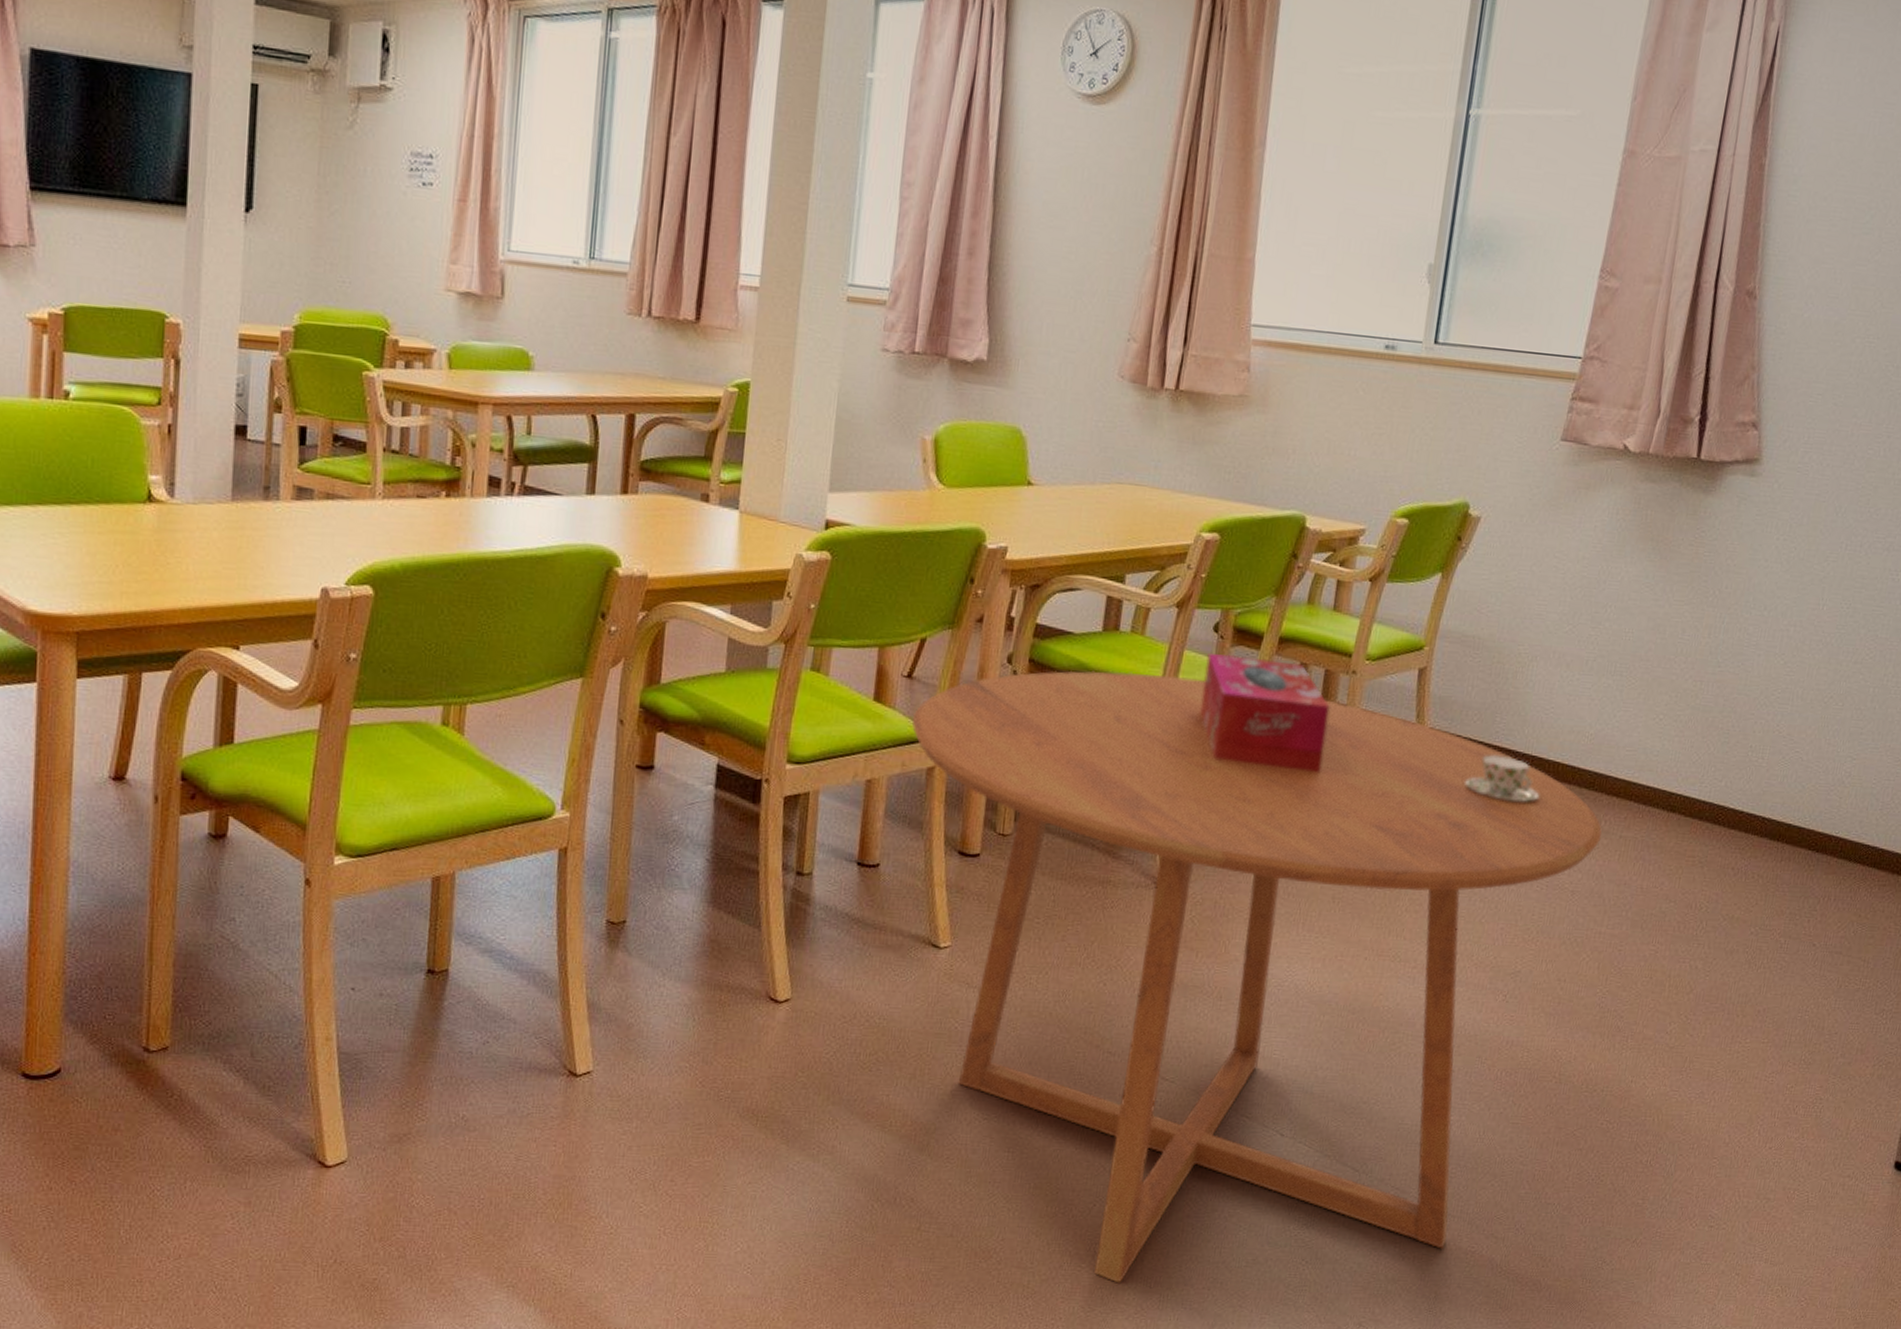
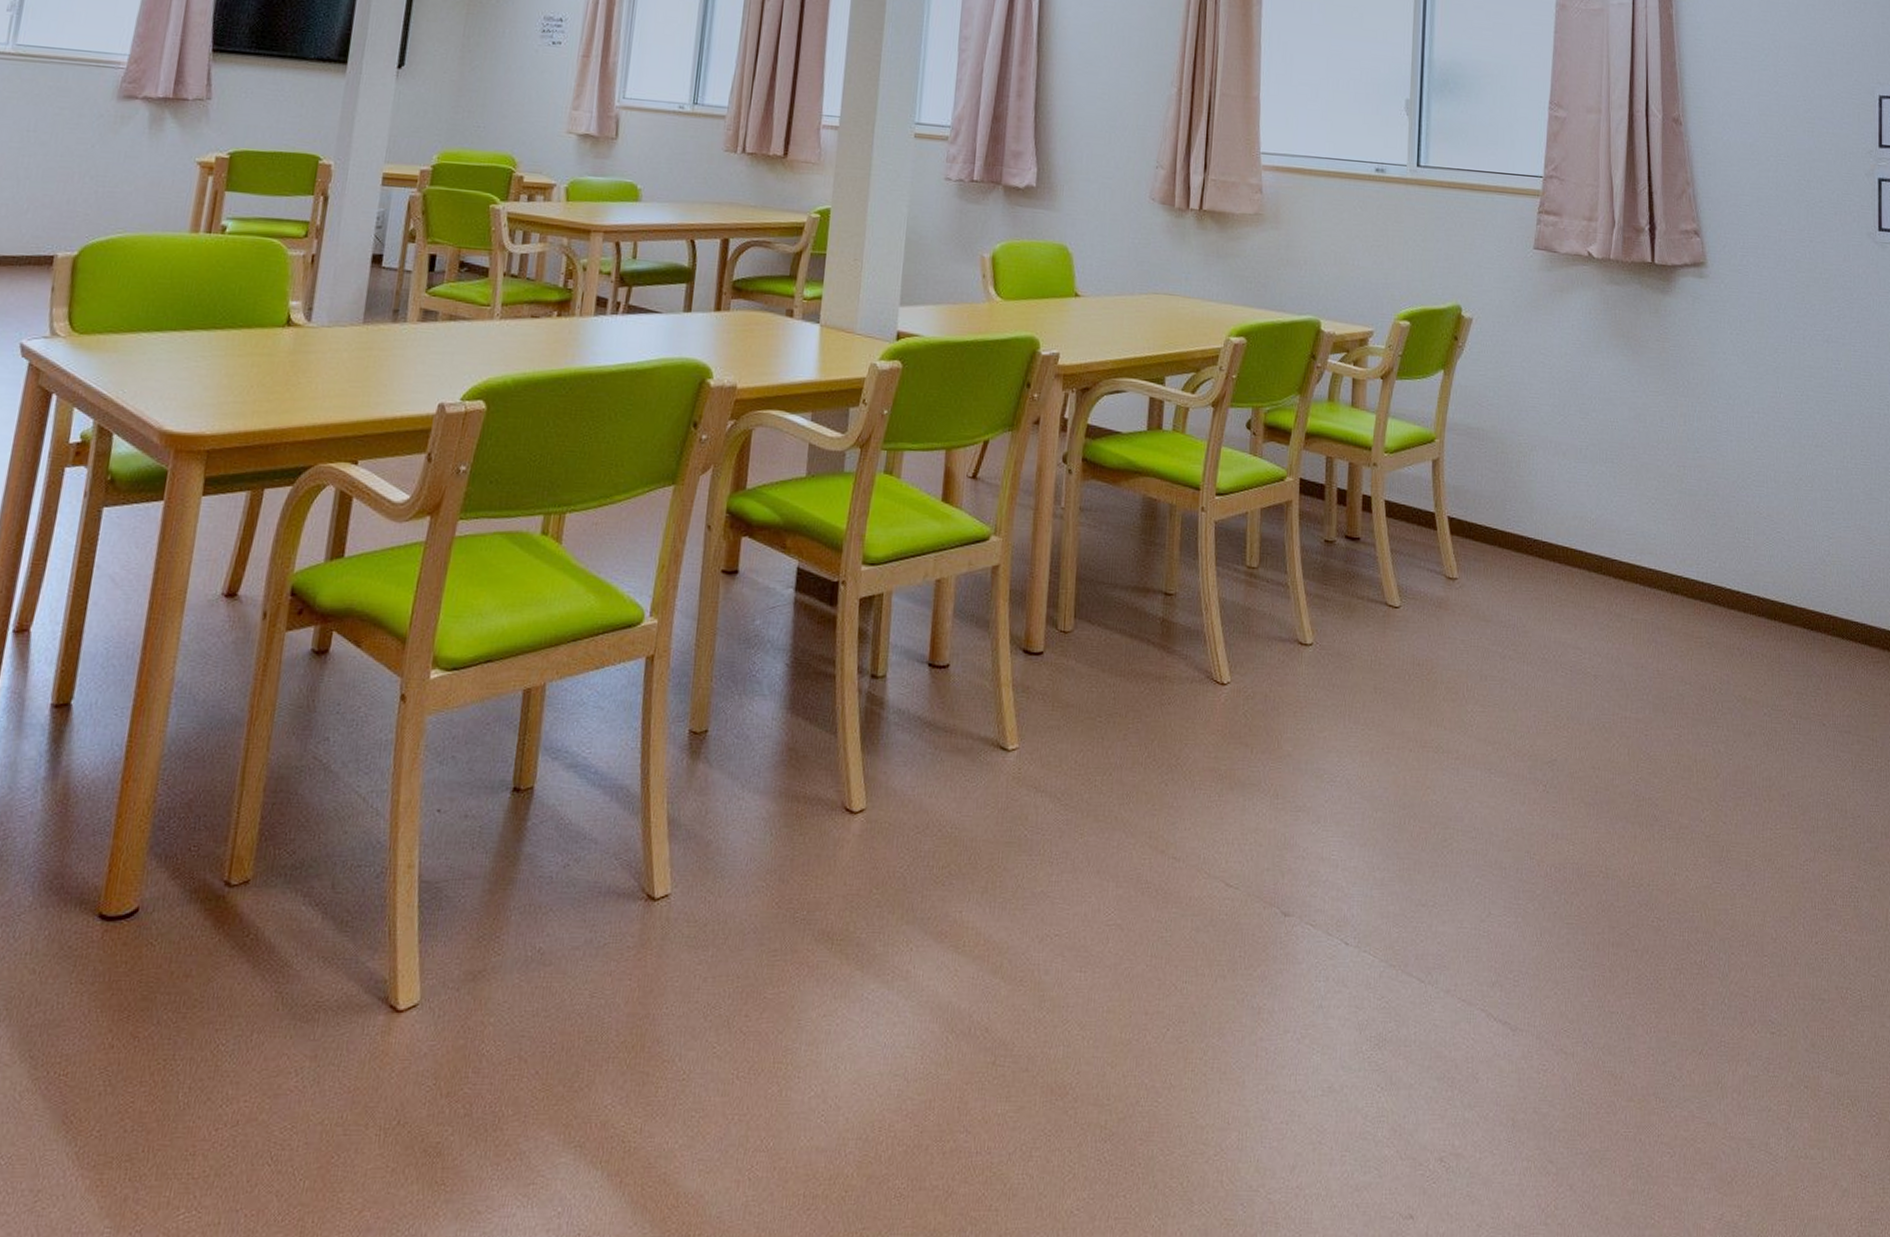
dining table: present [911,670,1603,1284] -> none [977,468,1615,1120]
tissue box: present [1200,652,1330,774] -> none [1239,448,1356,564]
teacup: present [1465,755,1540,803] -> none [1485,542,1554,588]

